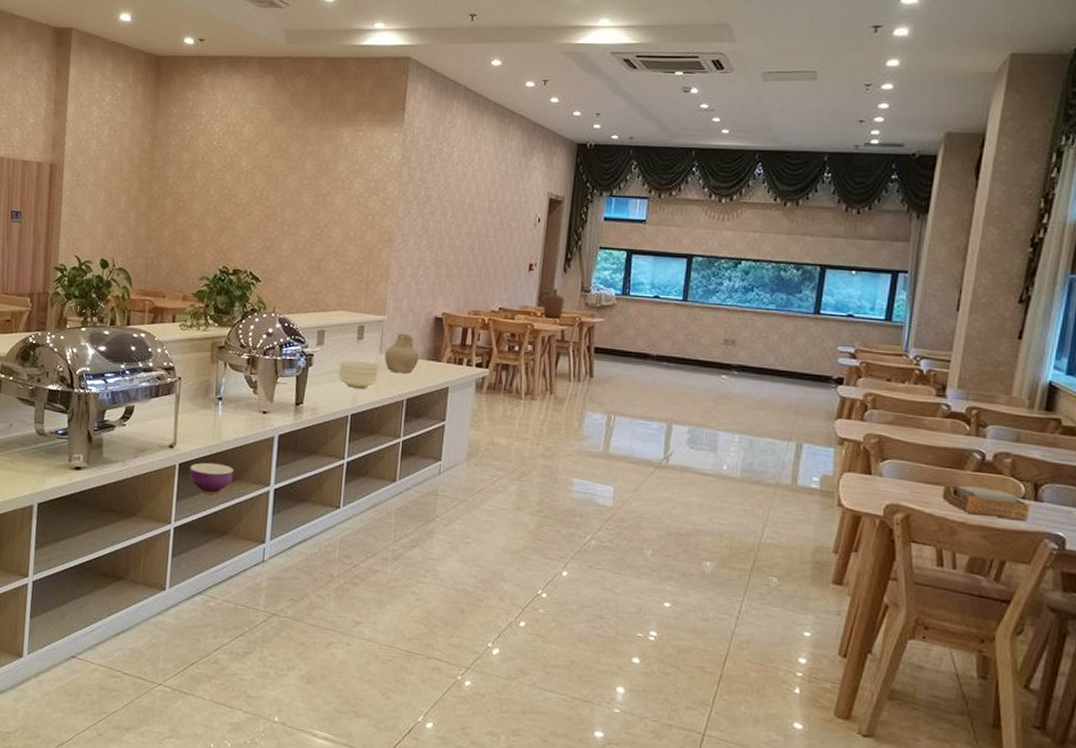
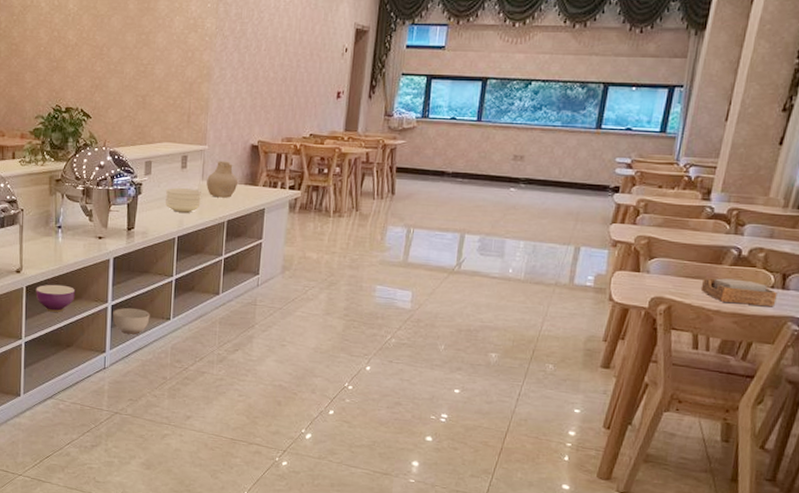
bowl: none [275,492,318,524] -> present [113,307,150,334]
water jug: present [538,289,565,319] -> none [345,114,370,142]

